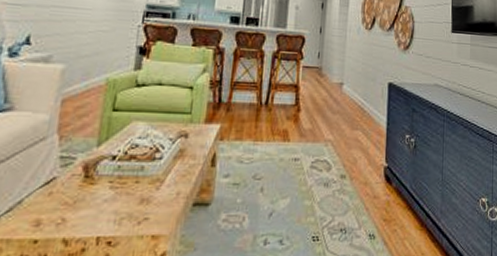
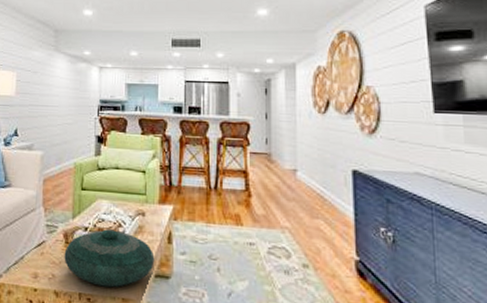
decorative bowl: none [80,156,195,225] -> present [64,229,155,288]

